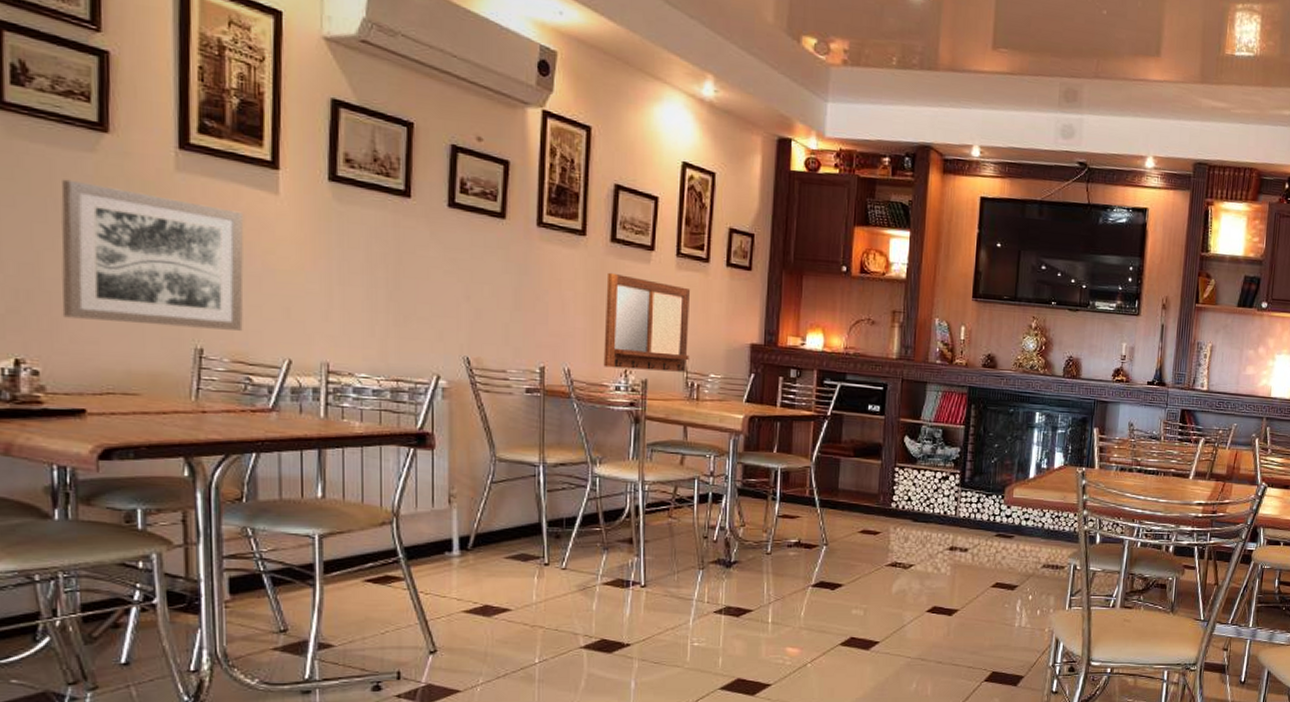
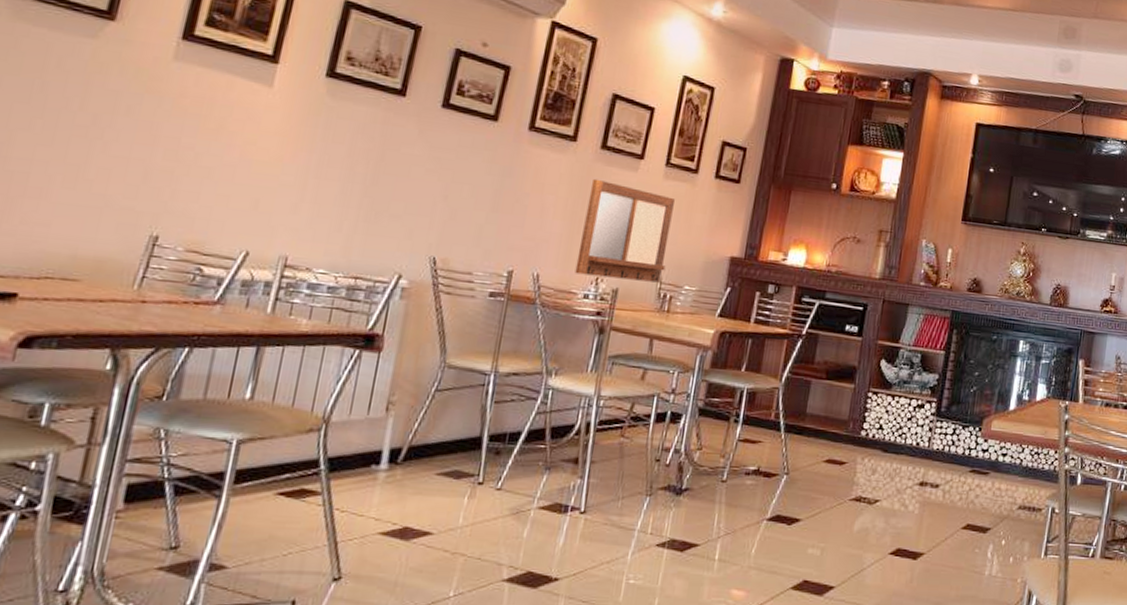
wall art: present [61,179,244,331] -> none [19,62,233,220]

